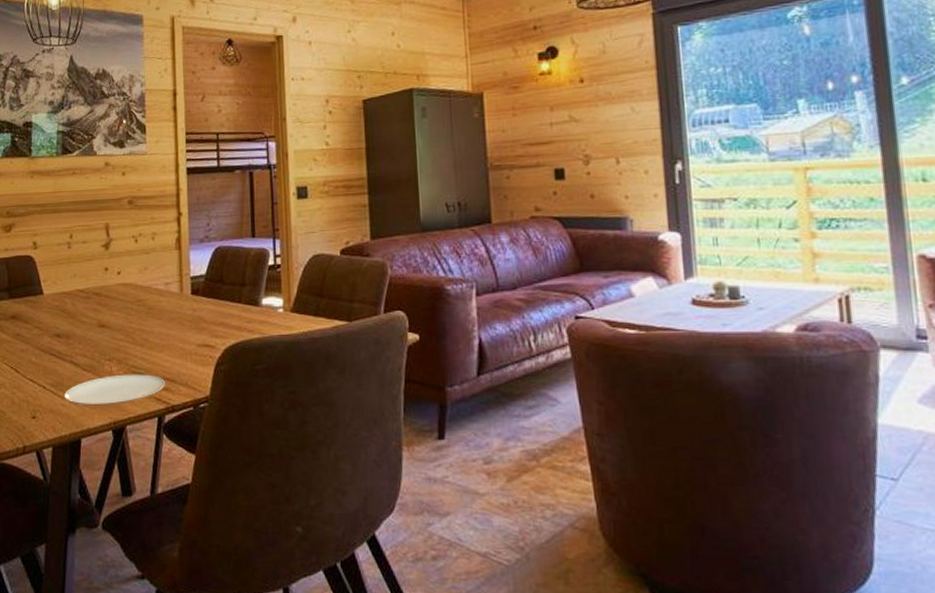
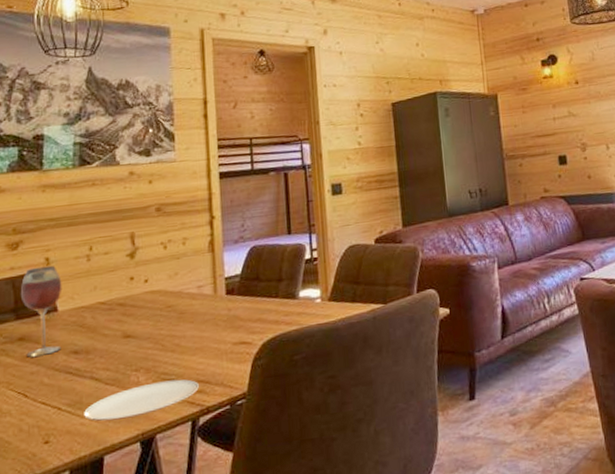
wineglass: none [13,249,47,335] -> present [20,265,63,357]

